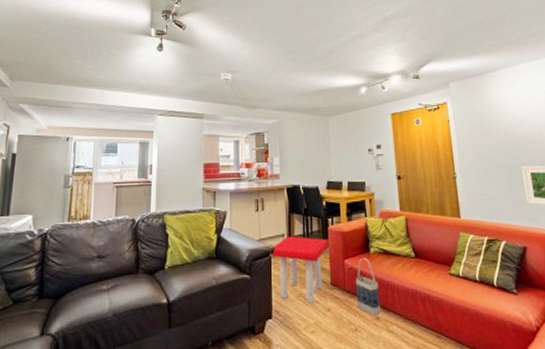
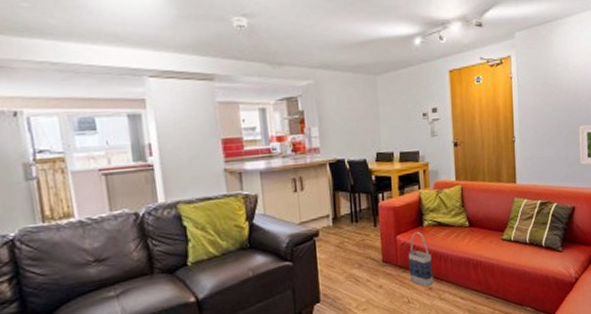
stool: present [270,236,329,303] -> none [313,216,380,283]

